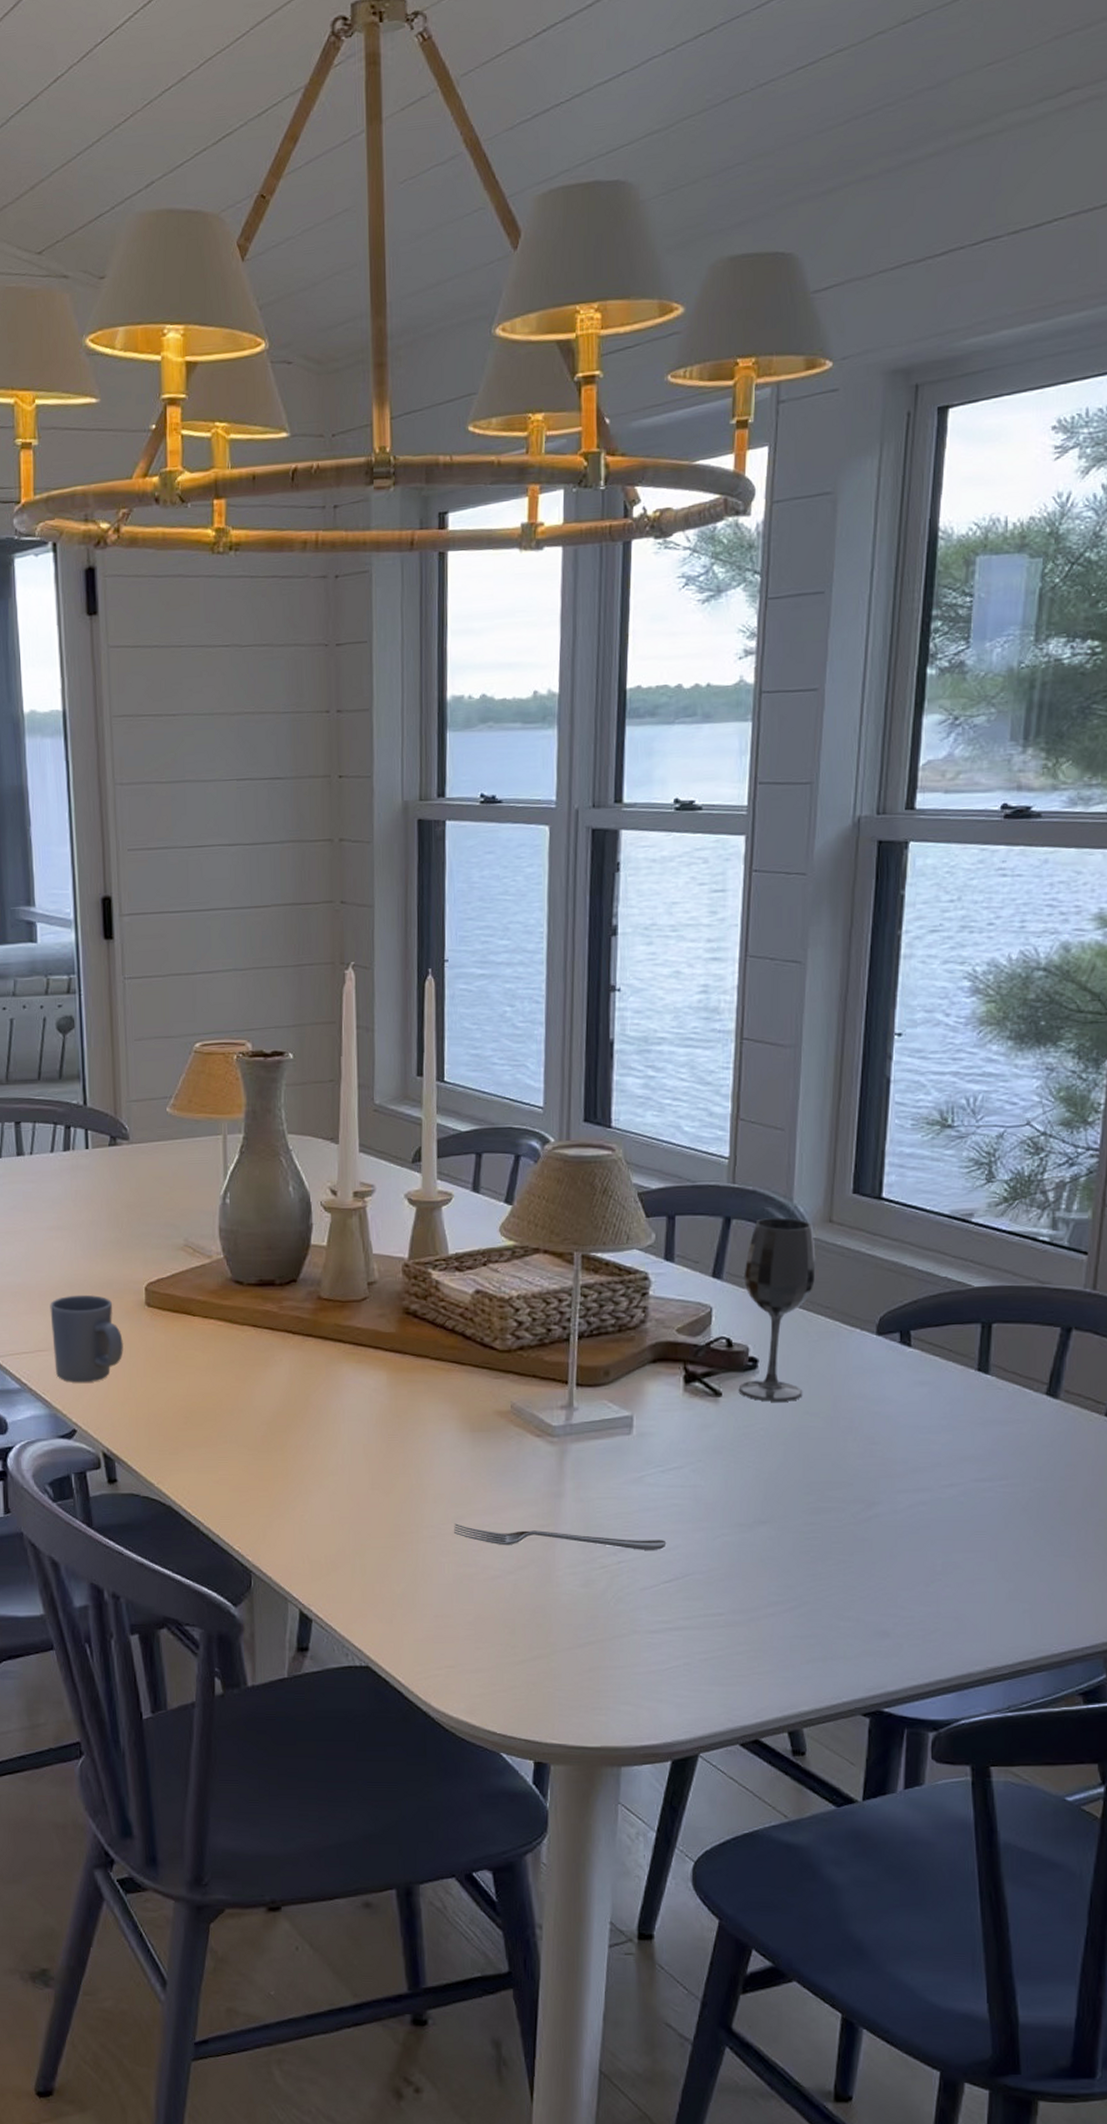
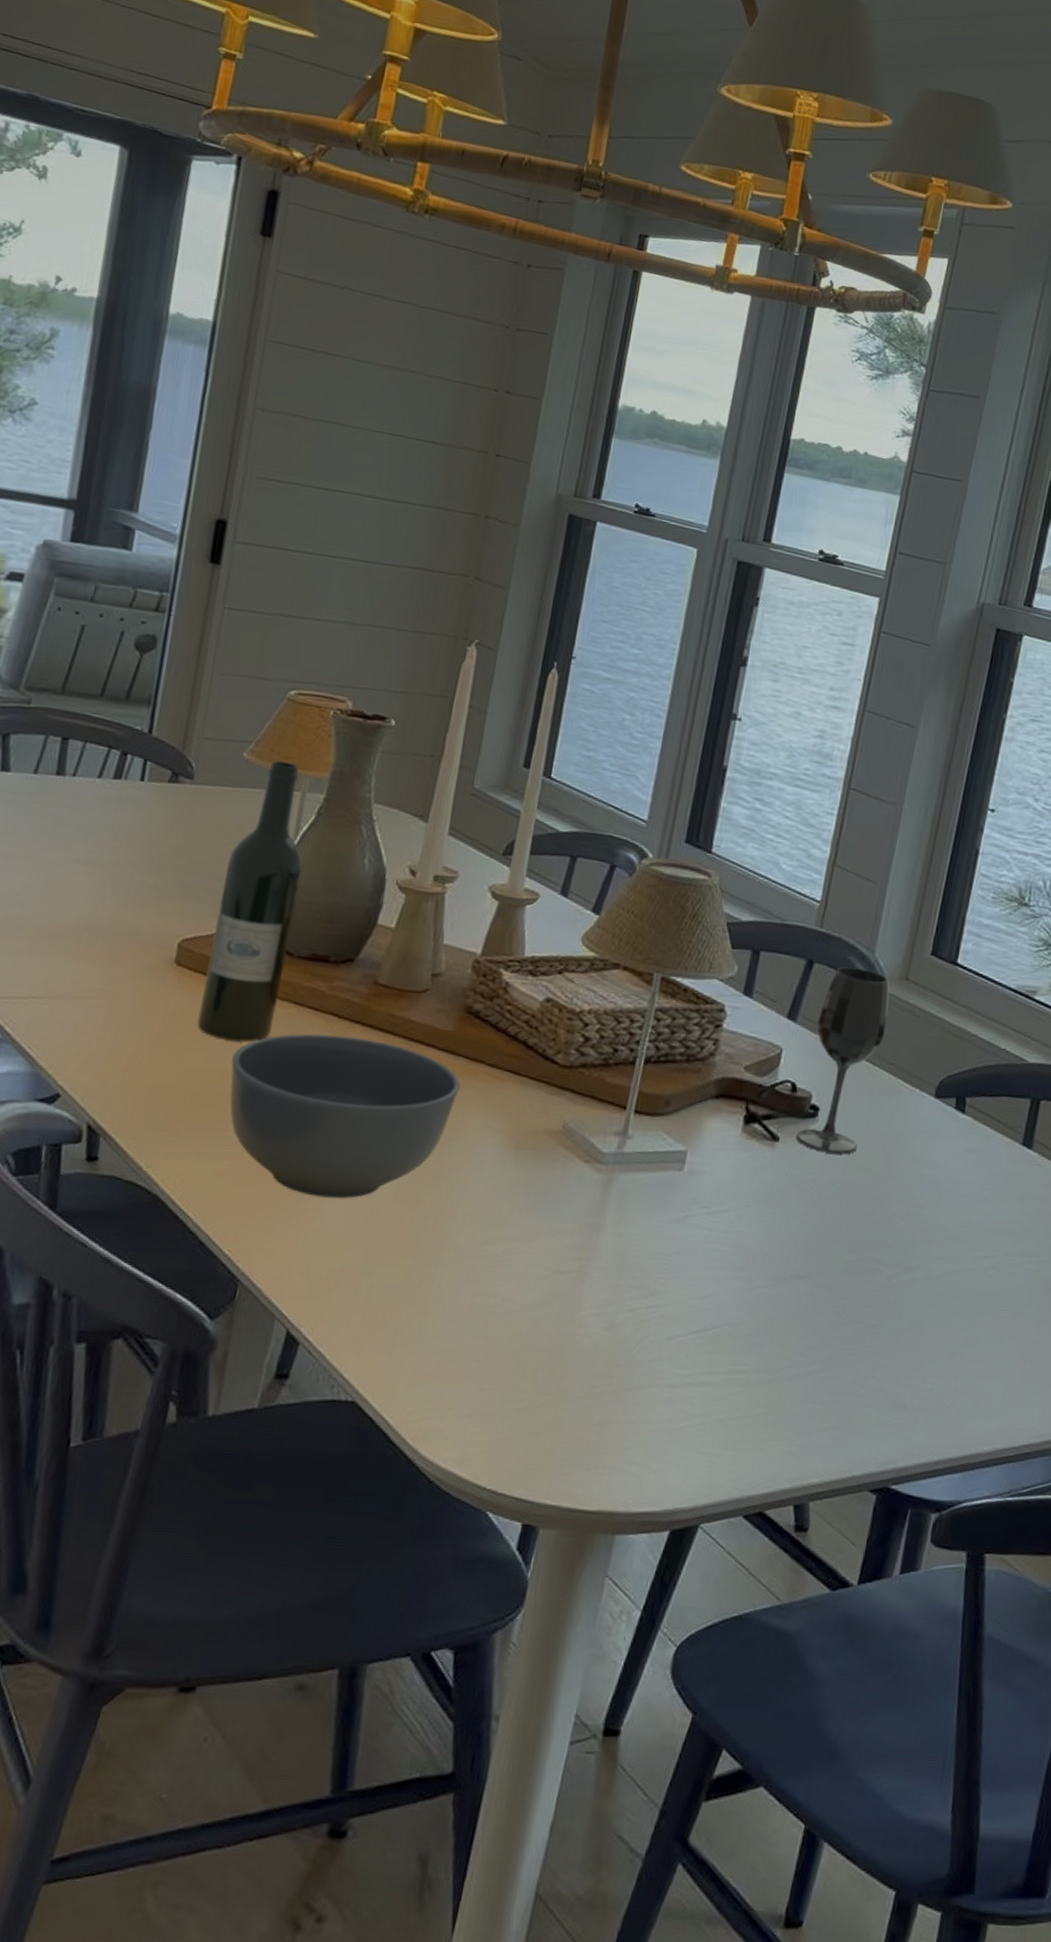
mug: present [50,1294,123,1383] -> none [49,940,140,1041]
wine bottle: none [172,1110,238,1365] -> present [197,760,304,1041]
bowl: none [209,1349,411,1493] -> present [229,1034,461,1199]
fork: present [454,1523,667,1550] -> none [478,1247,701,1297]

